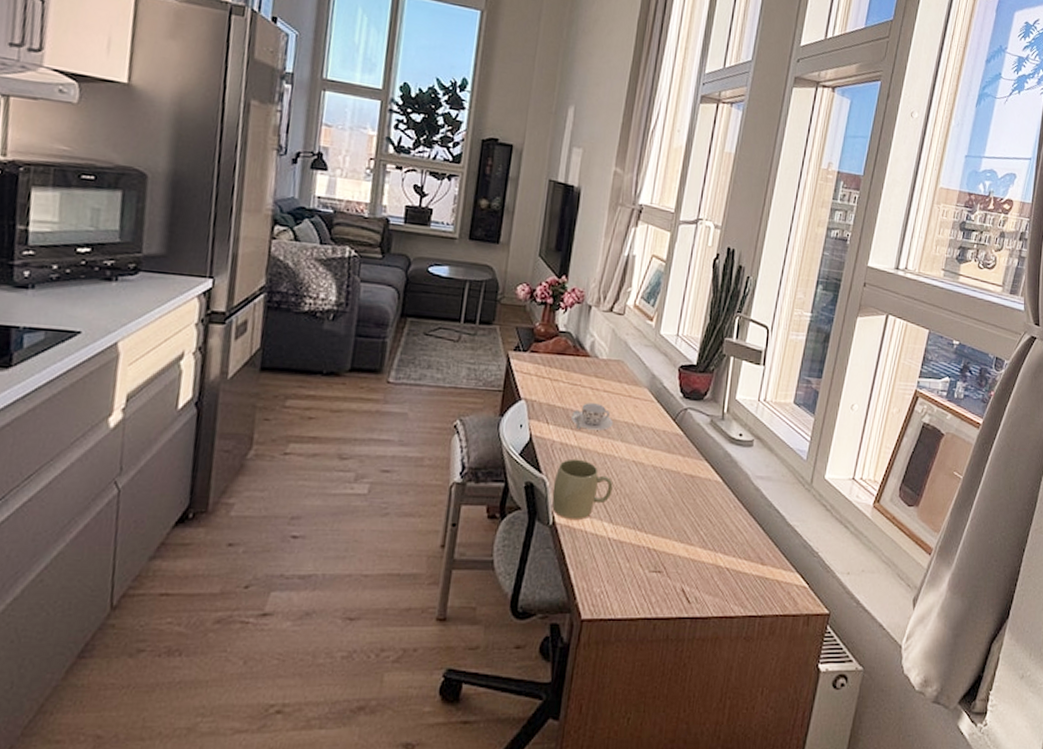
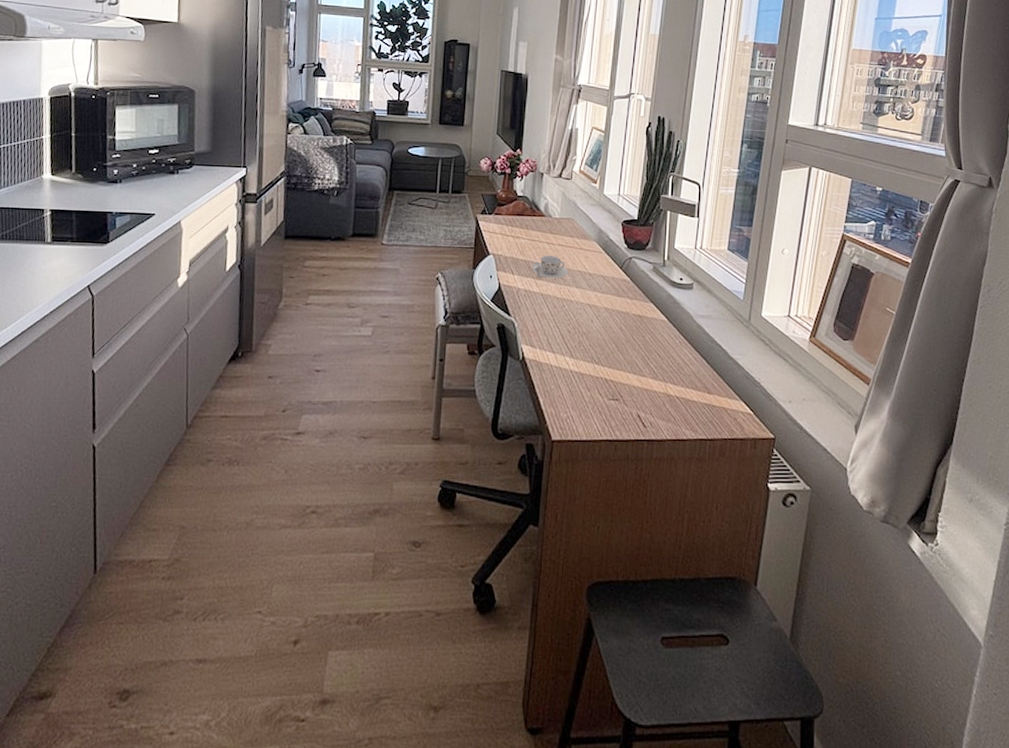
mug: present [552,458,613,521] -> none [520,303,572,356]

